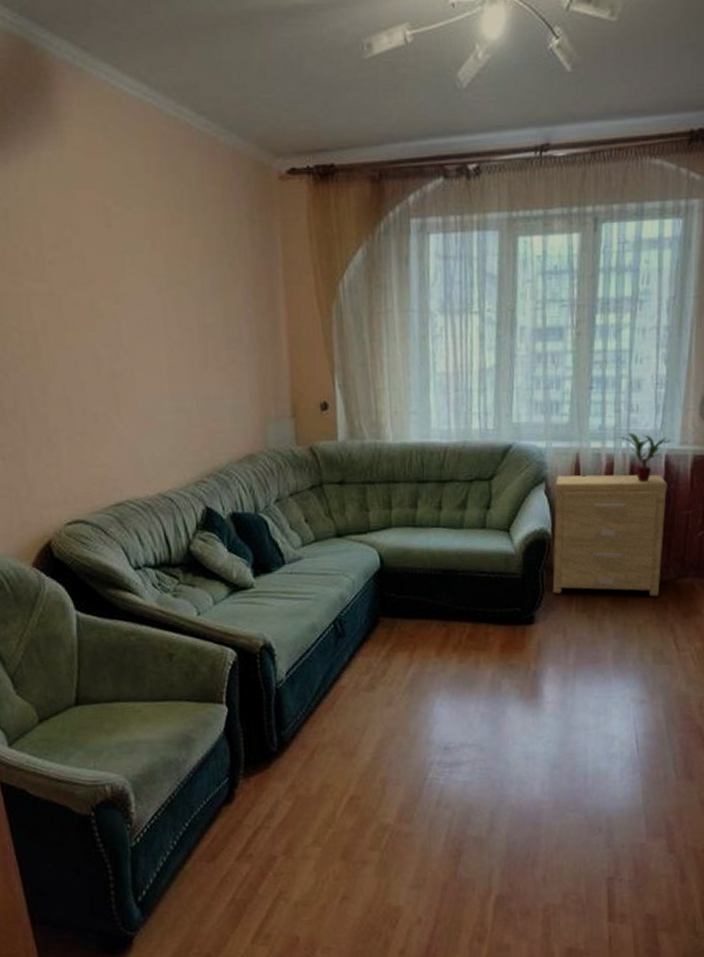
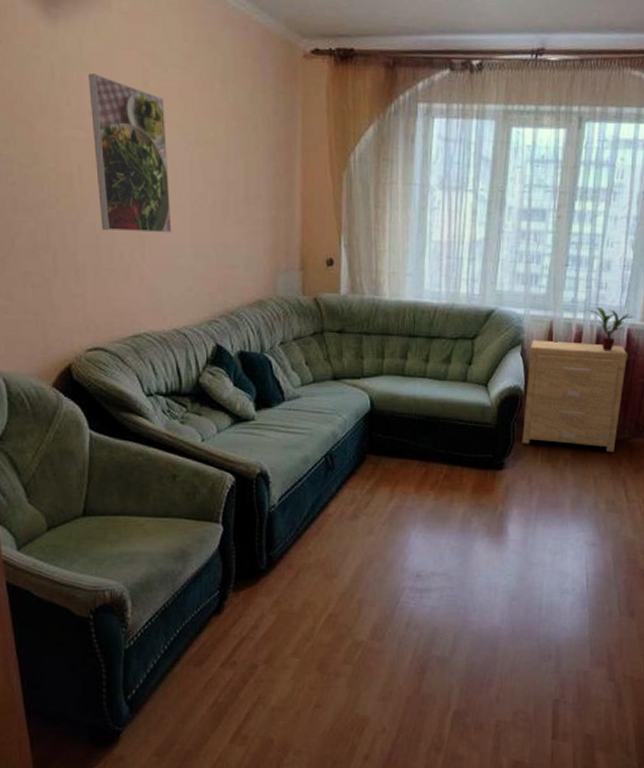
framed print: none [45,219,149,391] -> present [88,73,172,233]

